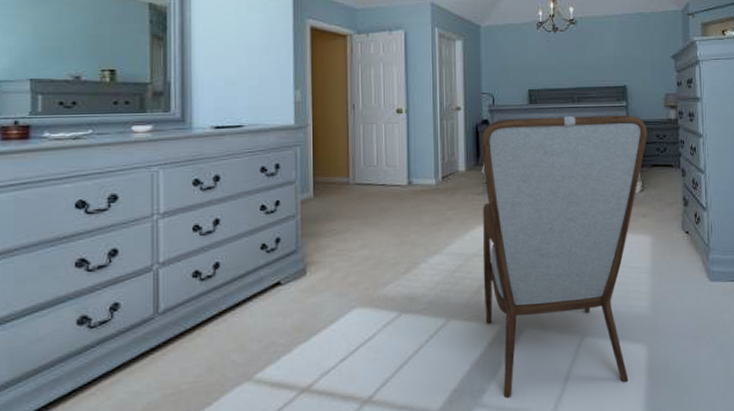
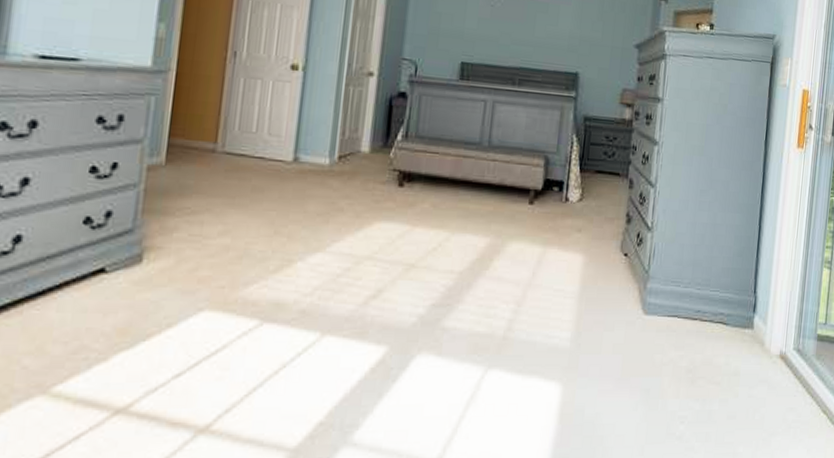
armchair: present [481,115,647,399] -> none [370,94,596,438]

